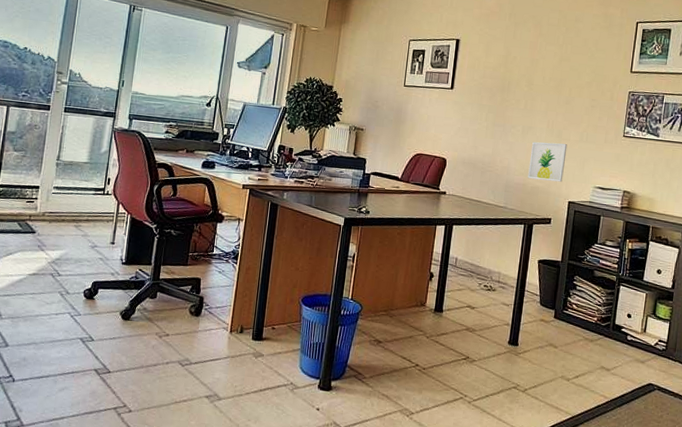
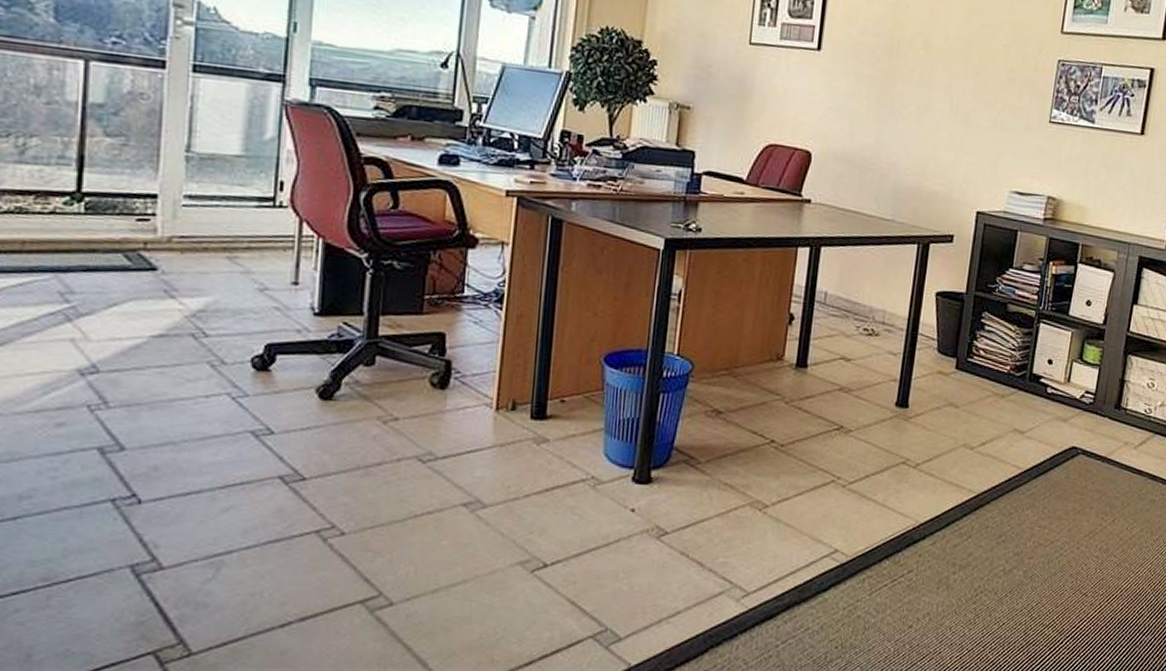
wall art: present [527,142,568,182] -> none [923,128,977,185]

